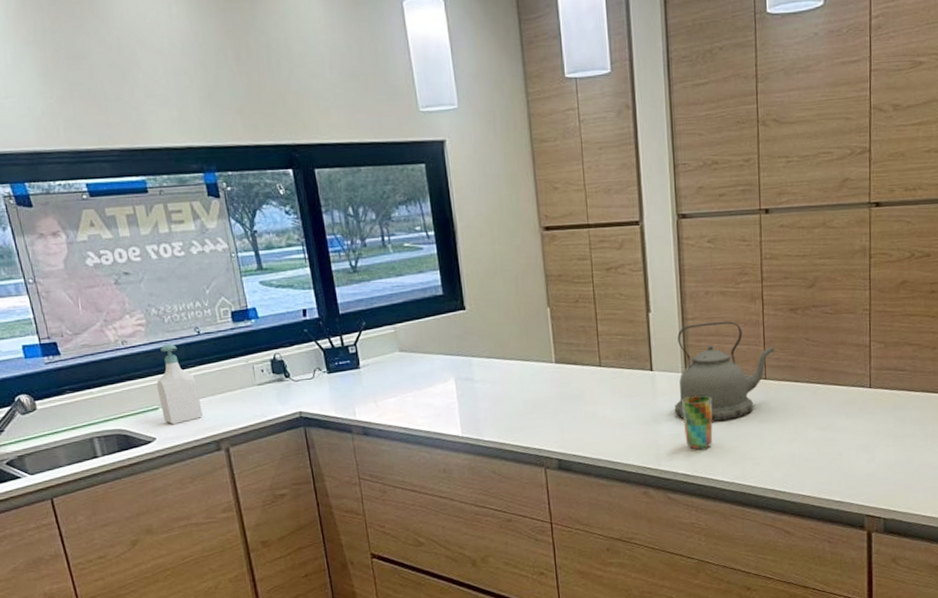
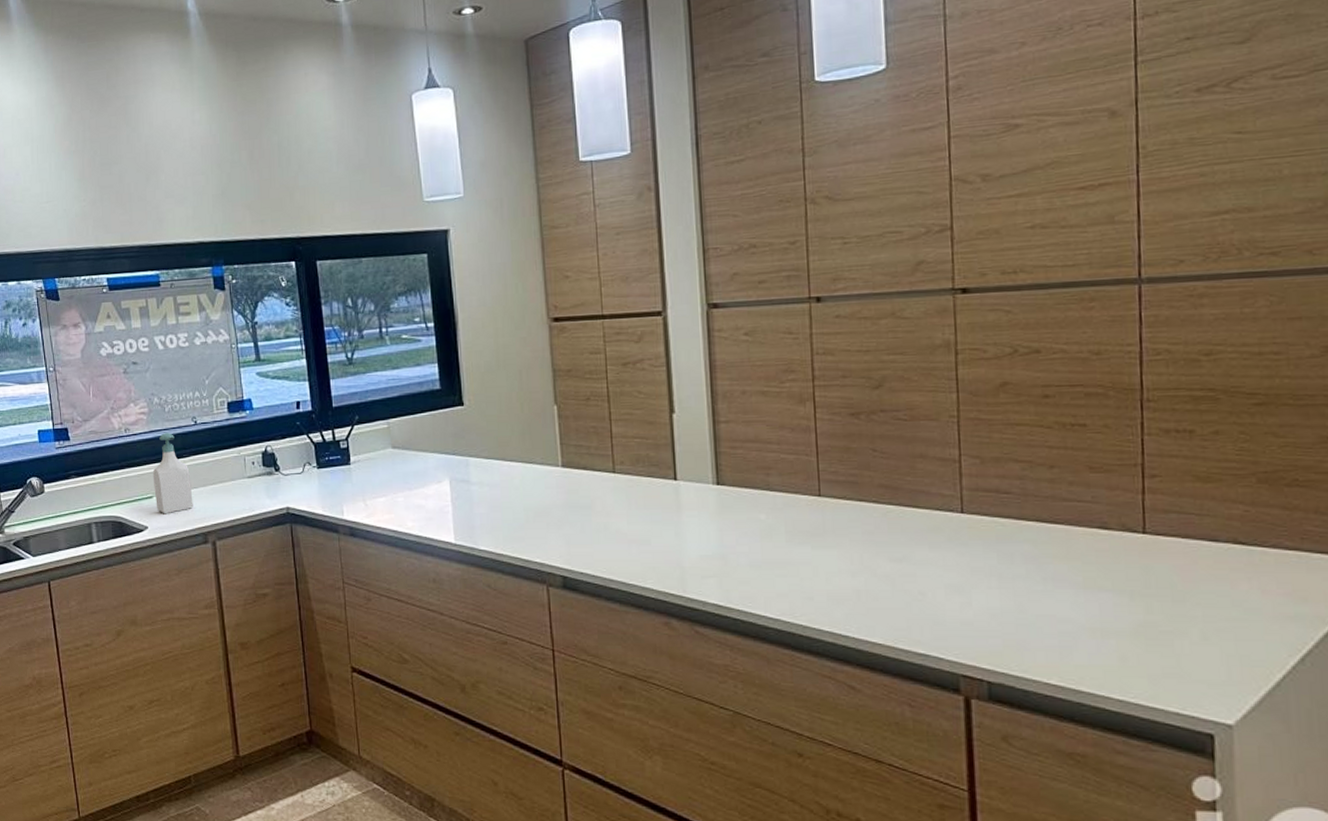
kettle: present [675,321,775,421] -> none [704,425,831,543]
cup: present [682,395,713,450] -> none [713,511,752,576]

